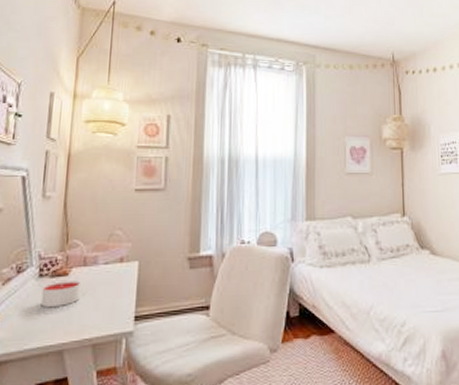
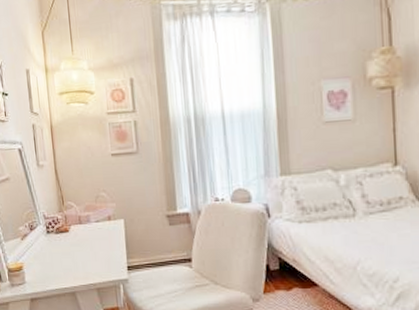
candle: present [41,281,80,308] -> none [51,236,80,258]

